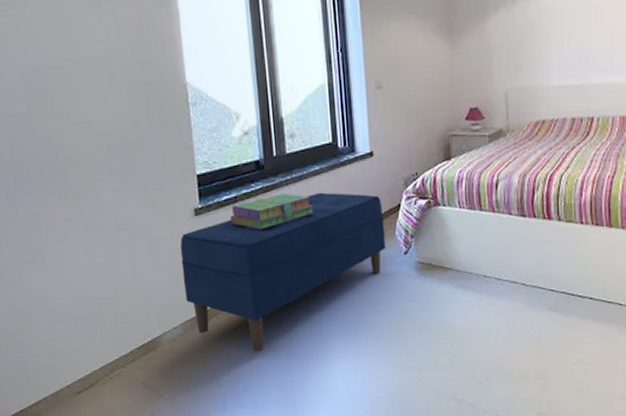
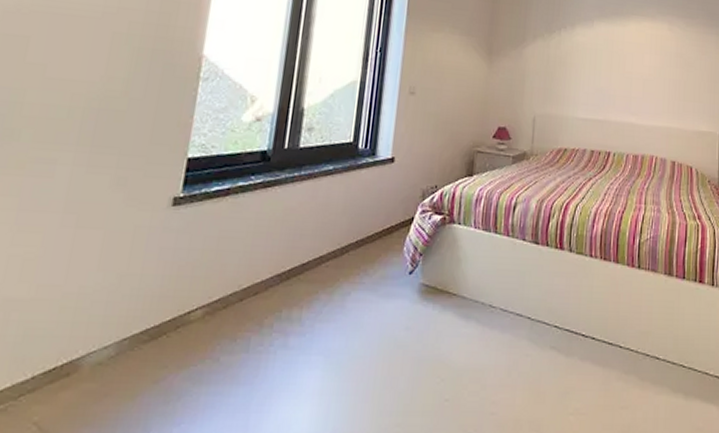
bench: present [180,192,386,352] -> none [131,194,394,385]
stack of books: present [230,193,314,230] -> none [215,190,318,231]

